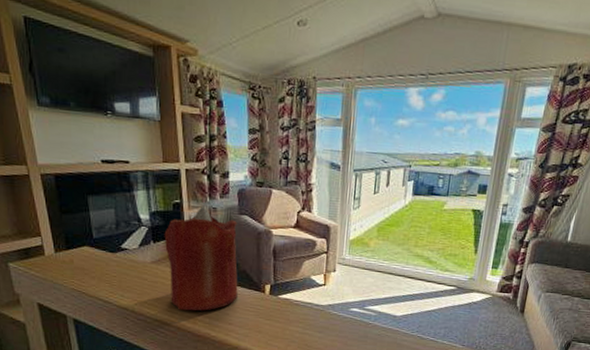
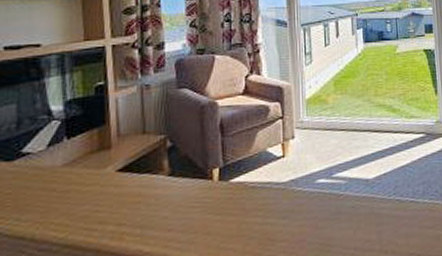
candle: present [164,206,238,311] -> none [82,85,179,225]

